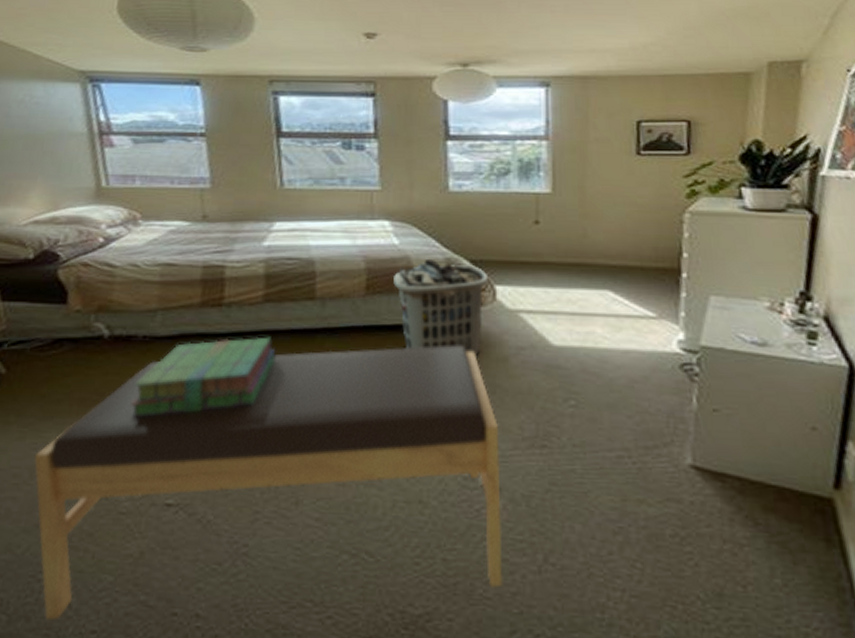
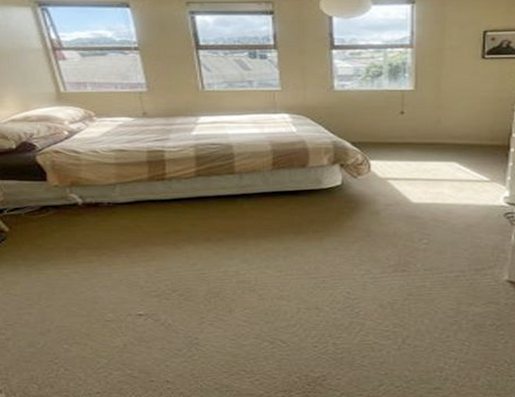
bench: present [34,345,503,621] -> none [39,204,374,387]
stack of books: present [131,336,276,418] -> none [105,201,208,259]
clothes hamper: present [393,258,489,355] -> none [293,141,365,211]

